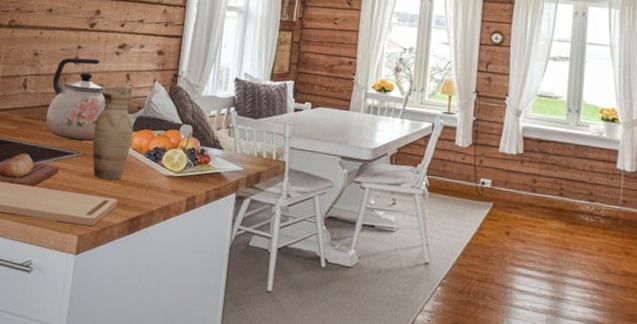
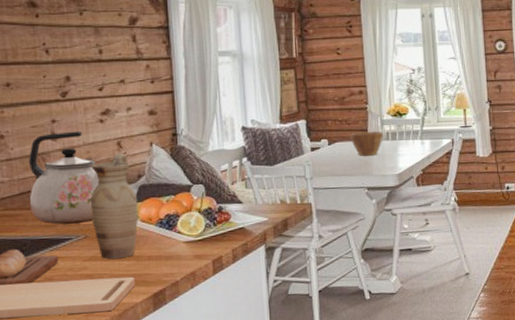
bowl: none [333,101,366,126] -> present [350,131,384,156]

